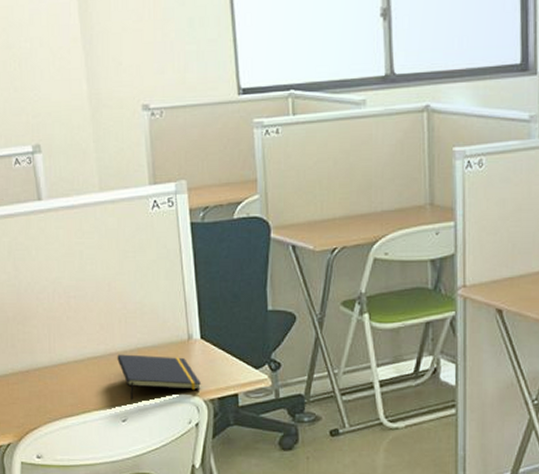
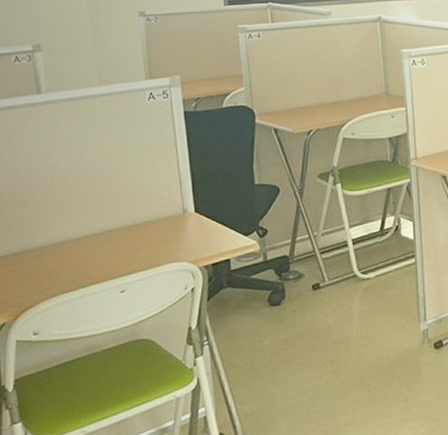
notepad: present [117,354,202,401] -> none [116,230,197,272]

